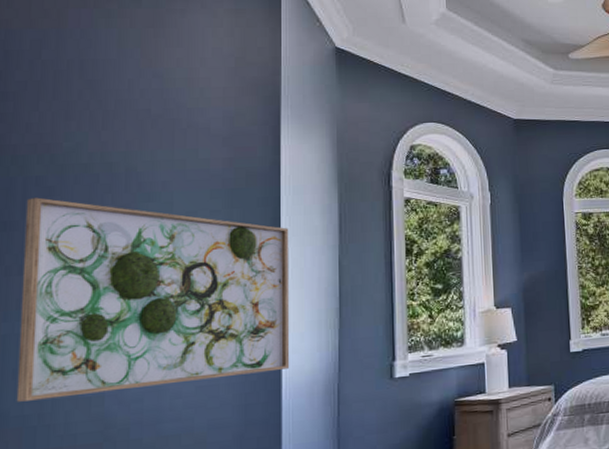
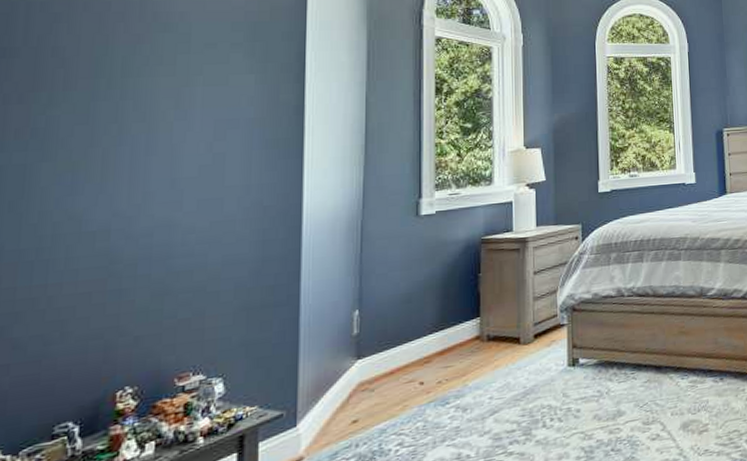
wall art: present [16,197,290,402] -> none [11,24,315,236]

